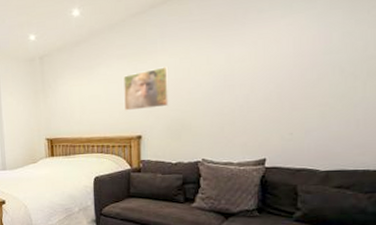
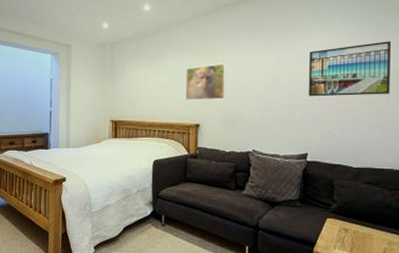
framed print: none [265,21,367,95] -> present [308,41,391,97]

